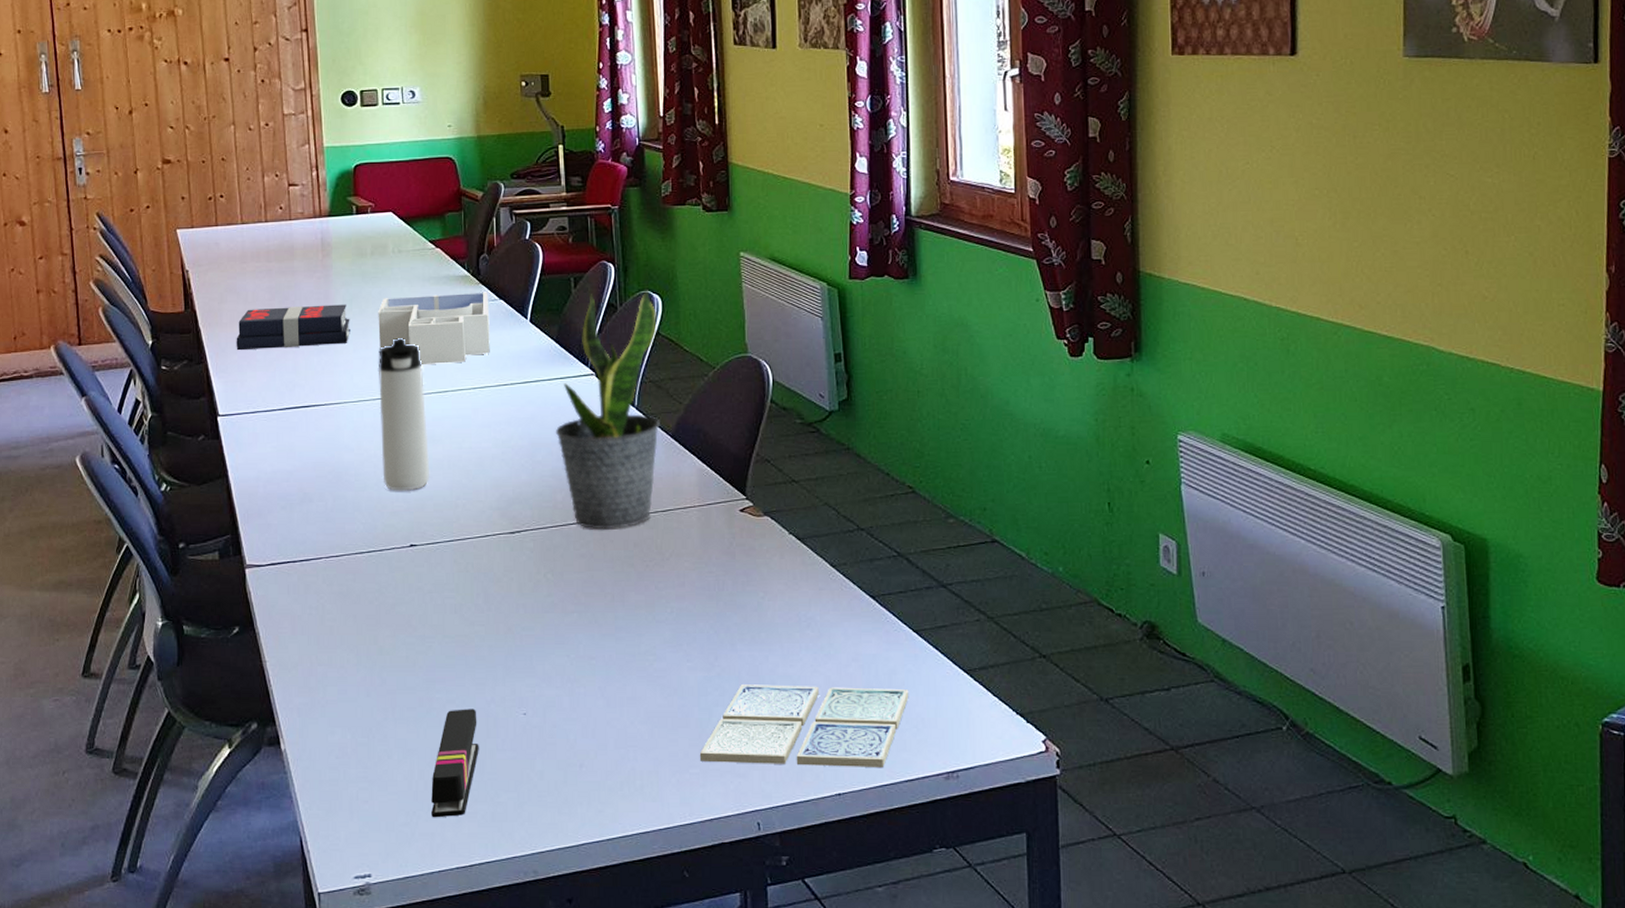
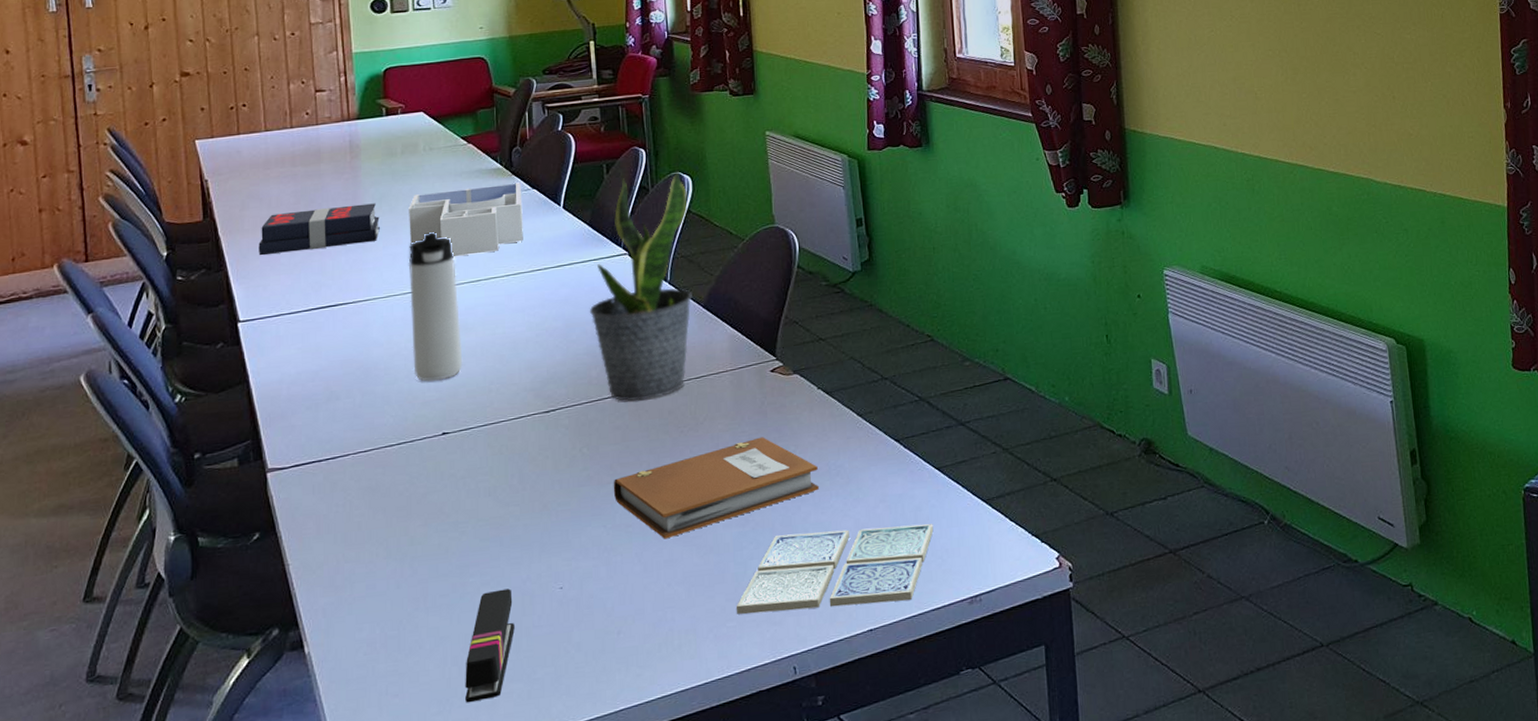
notebook: none [577,579,788,676] -> present [613,437,819,539]

